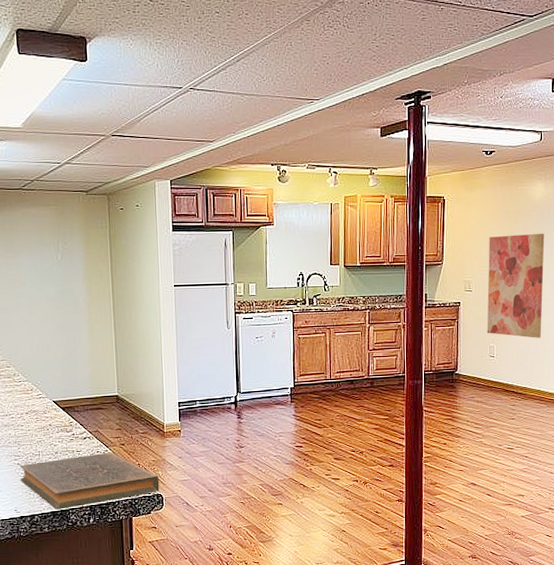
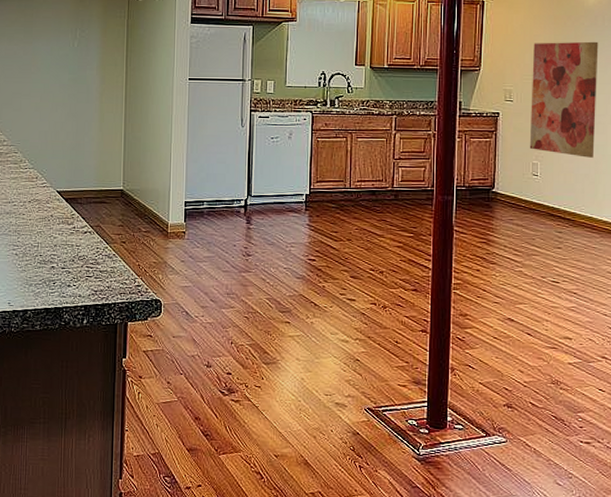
book: present [19,452,160,510] -> none [16,249,159,307]

